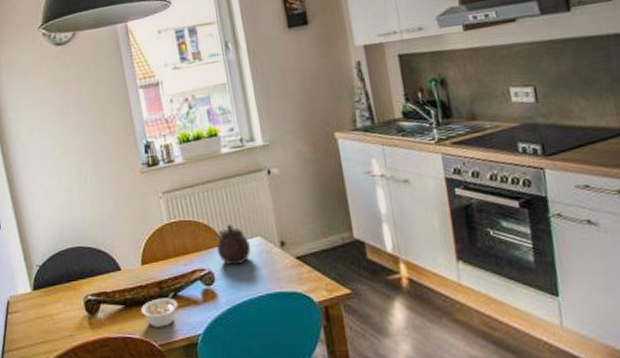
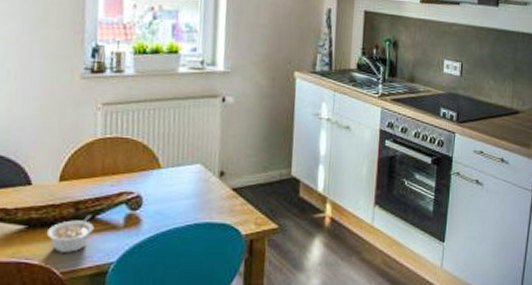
teapot: present [216,223,251,266] -> none [151,147,189,191]

